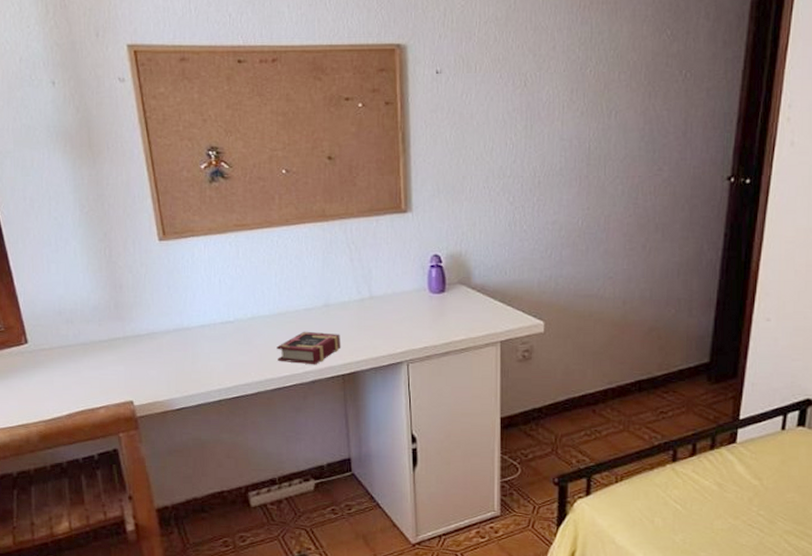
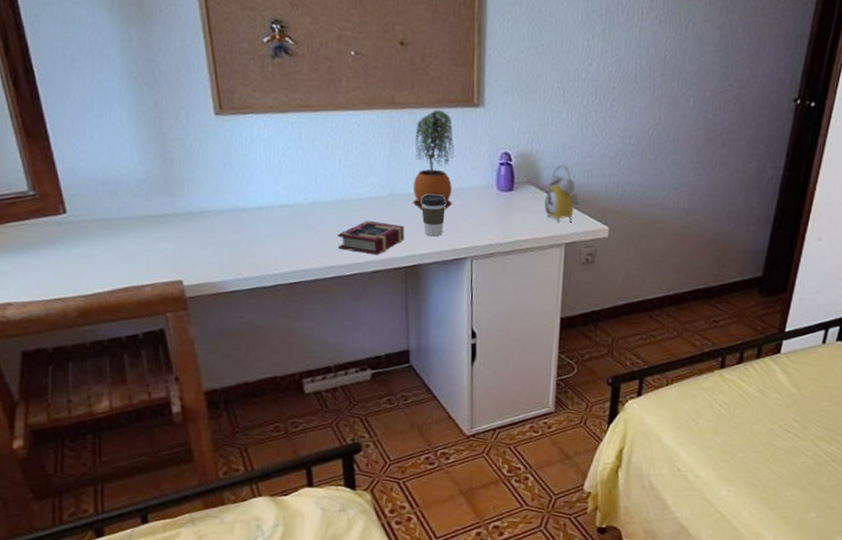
potted plant: none [346,219,386,318] -> present [413,110,454,211]
coffee cup: none [355,301,379,343] -> present [421,194,446,237]
alarm clock: none [477,262,513,321] -> present [544,164,580,223]

